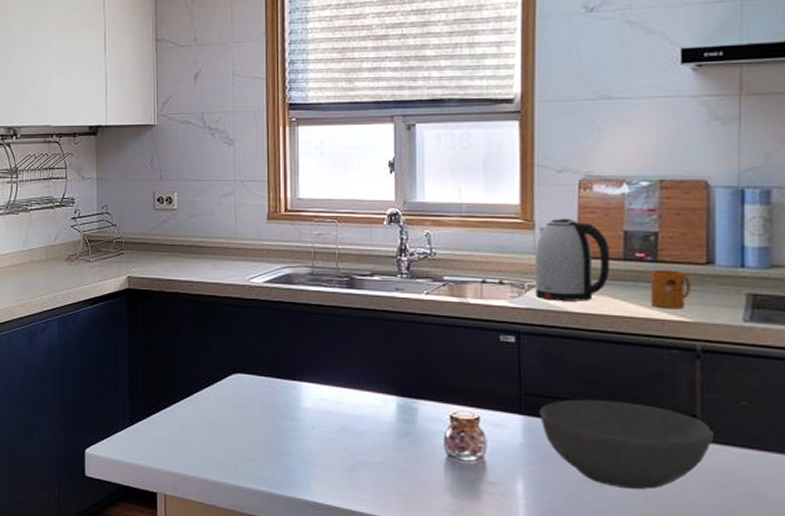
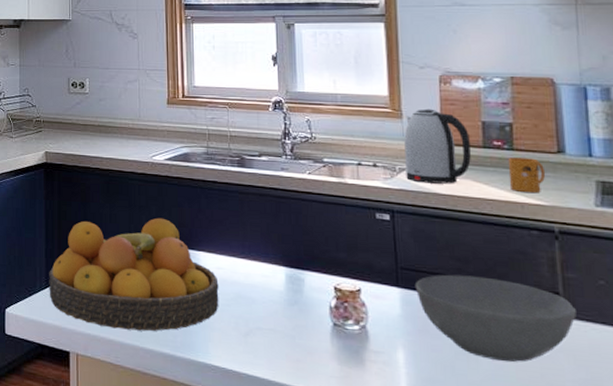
fruit bowl: none [133,346,323,469] -> present [49,217,219,331]

